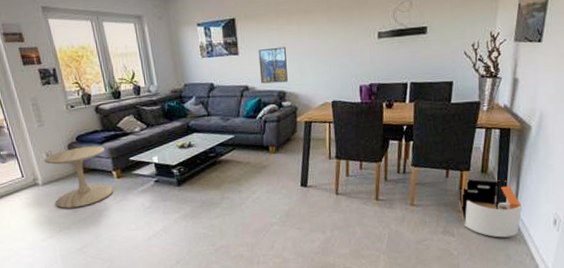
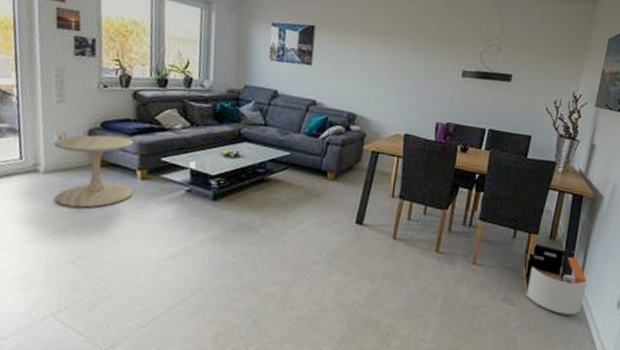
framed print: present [258,46,288,84] -> none [330,64,364,104]

